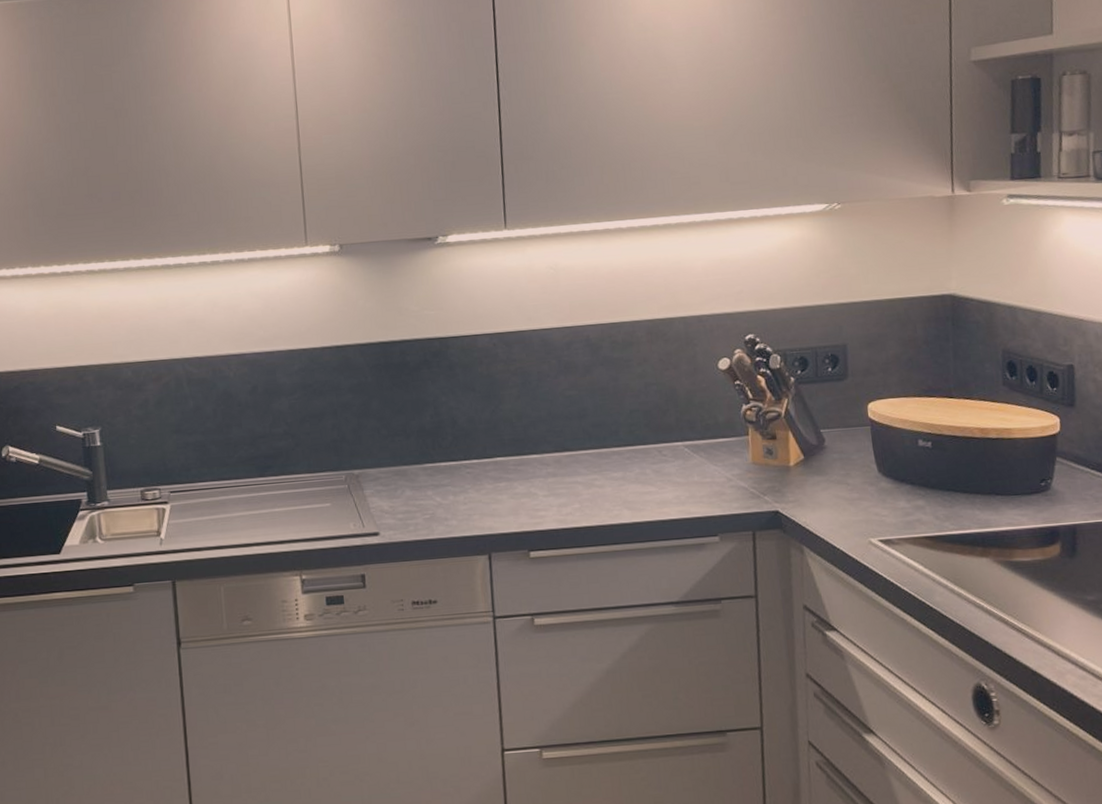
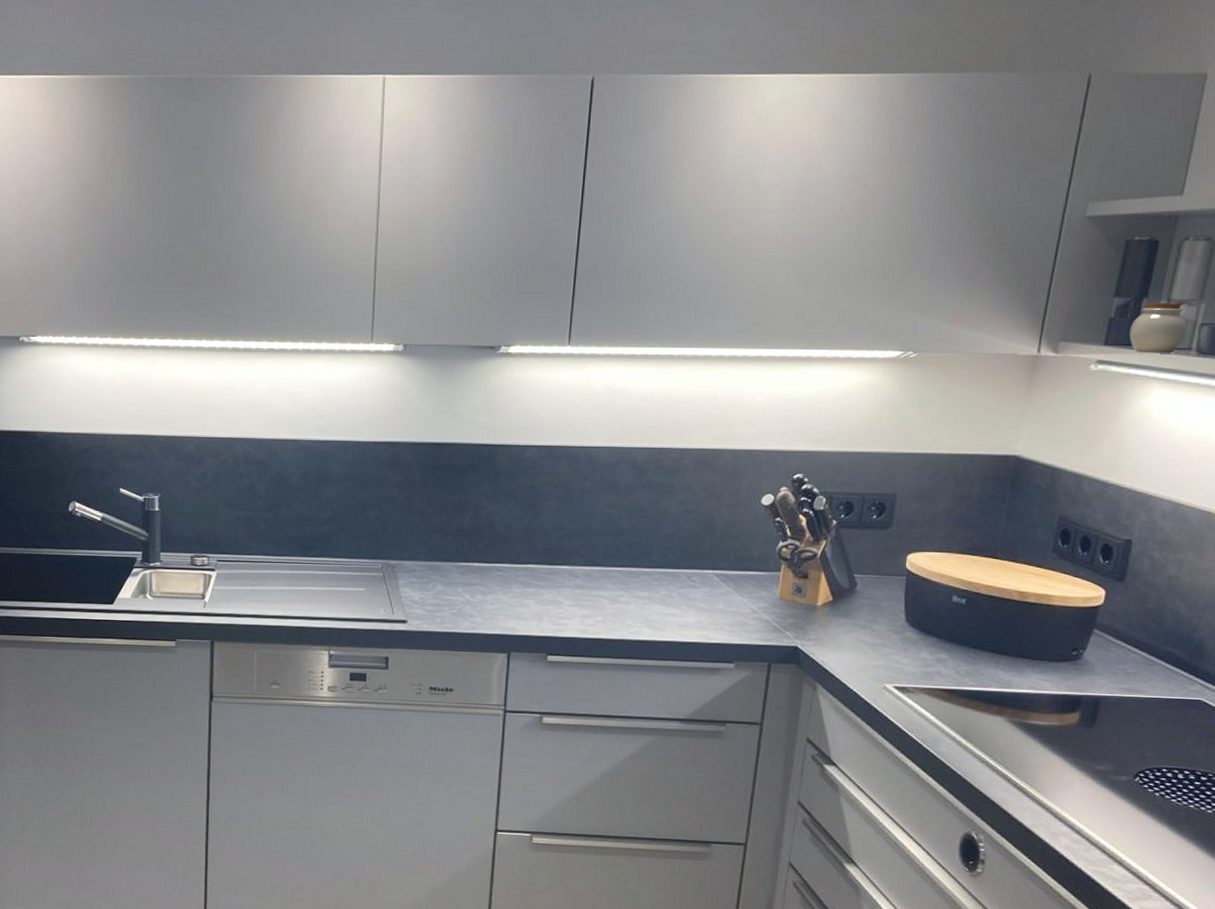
jar: none [1030,134,1083,184] -> present [1129,302,1188,353]

